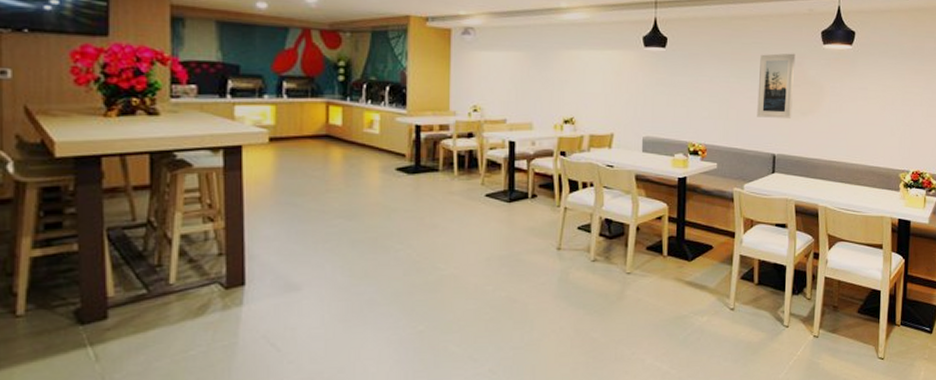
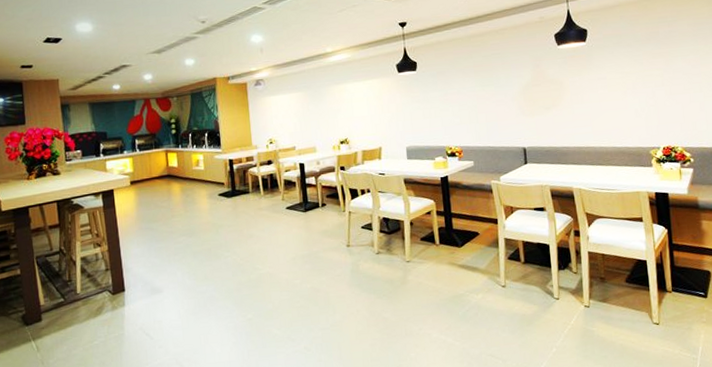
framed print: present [757,53,796,118] -> none [500,57,537,117]

